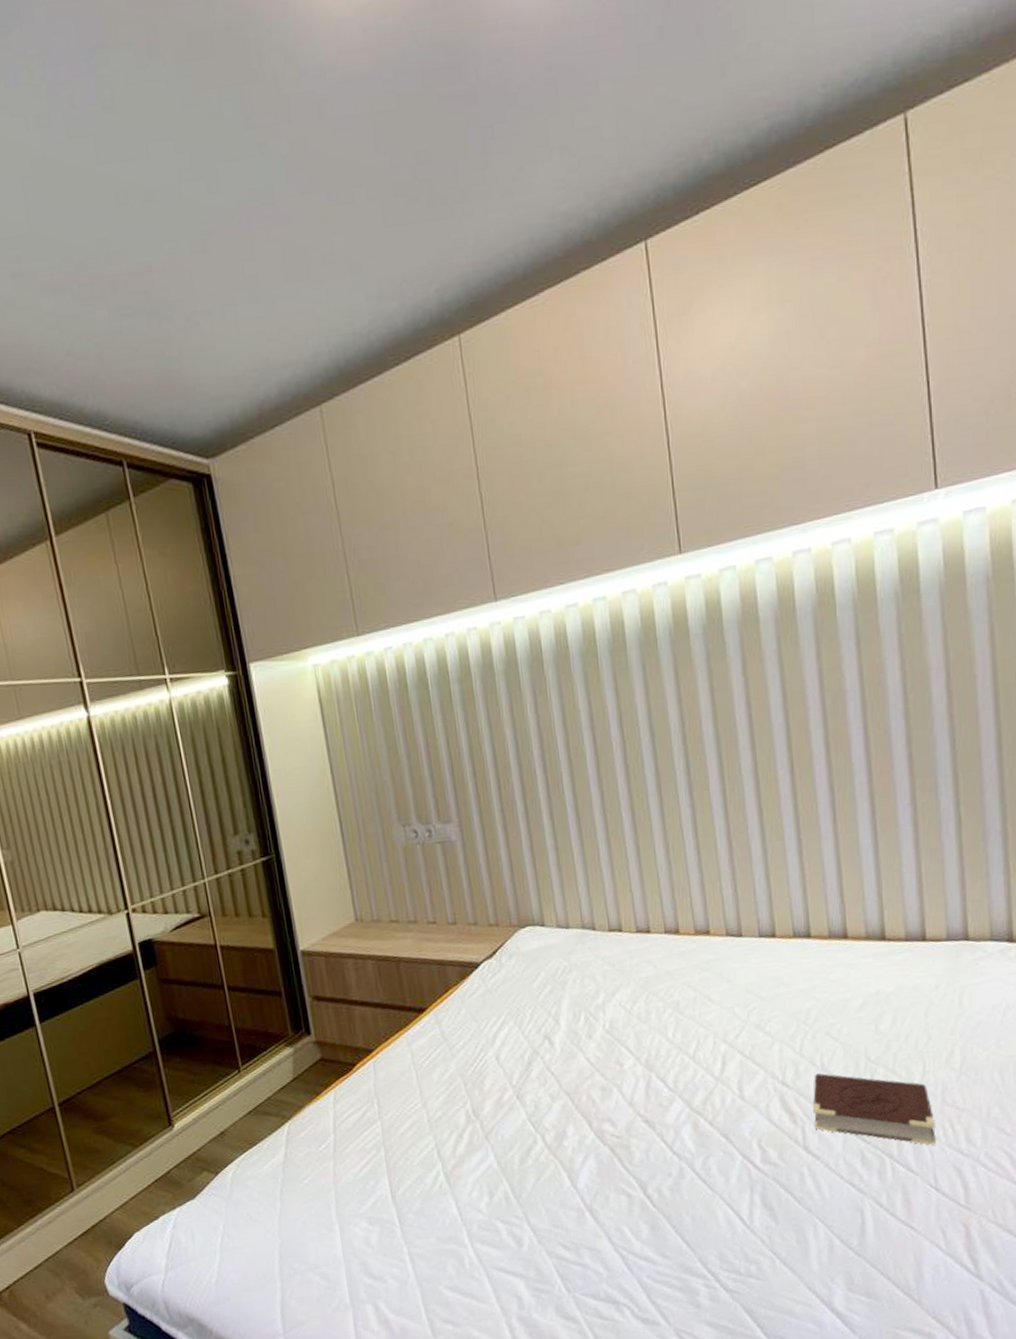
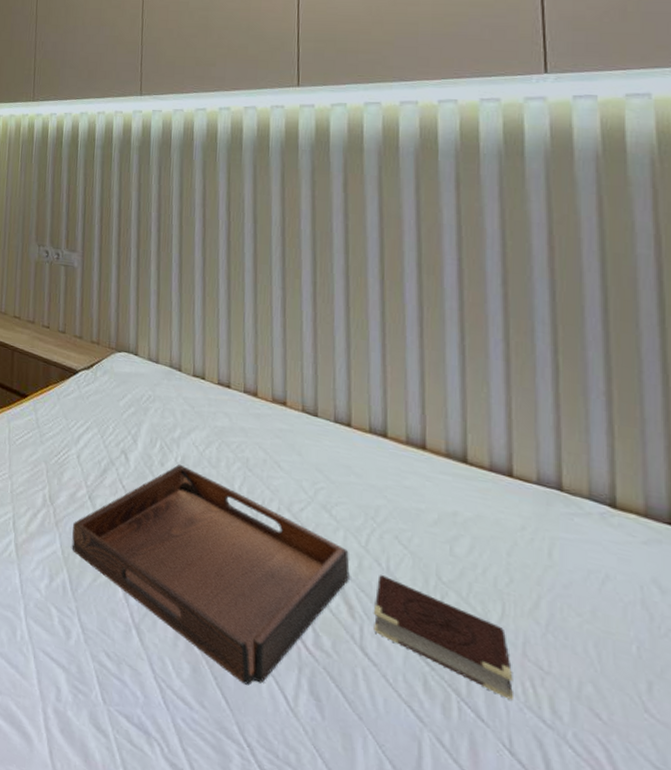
serving tray: none [505,1031,788,1222] -> present [72,464,350,685]

